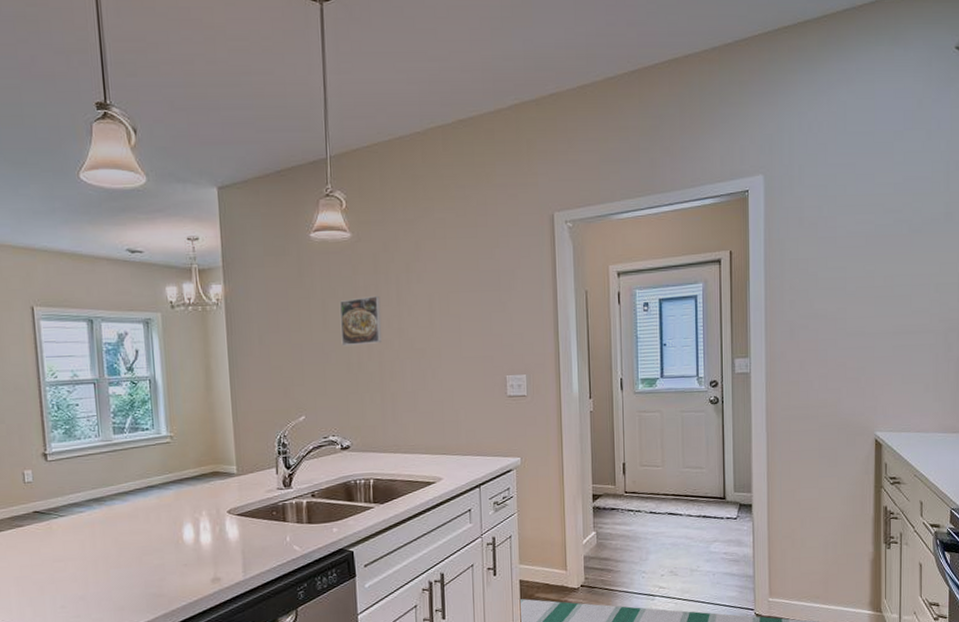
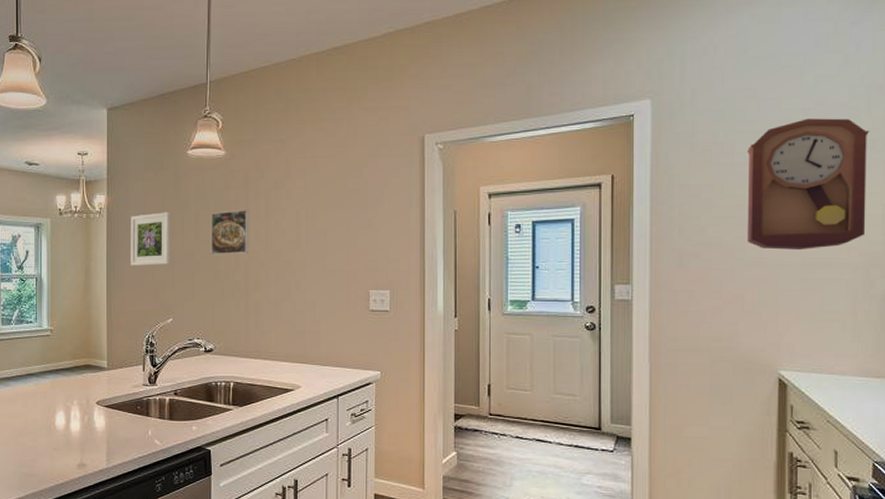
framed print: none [252,301,299,362] -> present [131,212,170,266]
pendulum clock: none [847,192,948,319] -> present [747,118,870,250]

